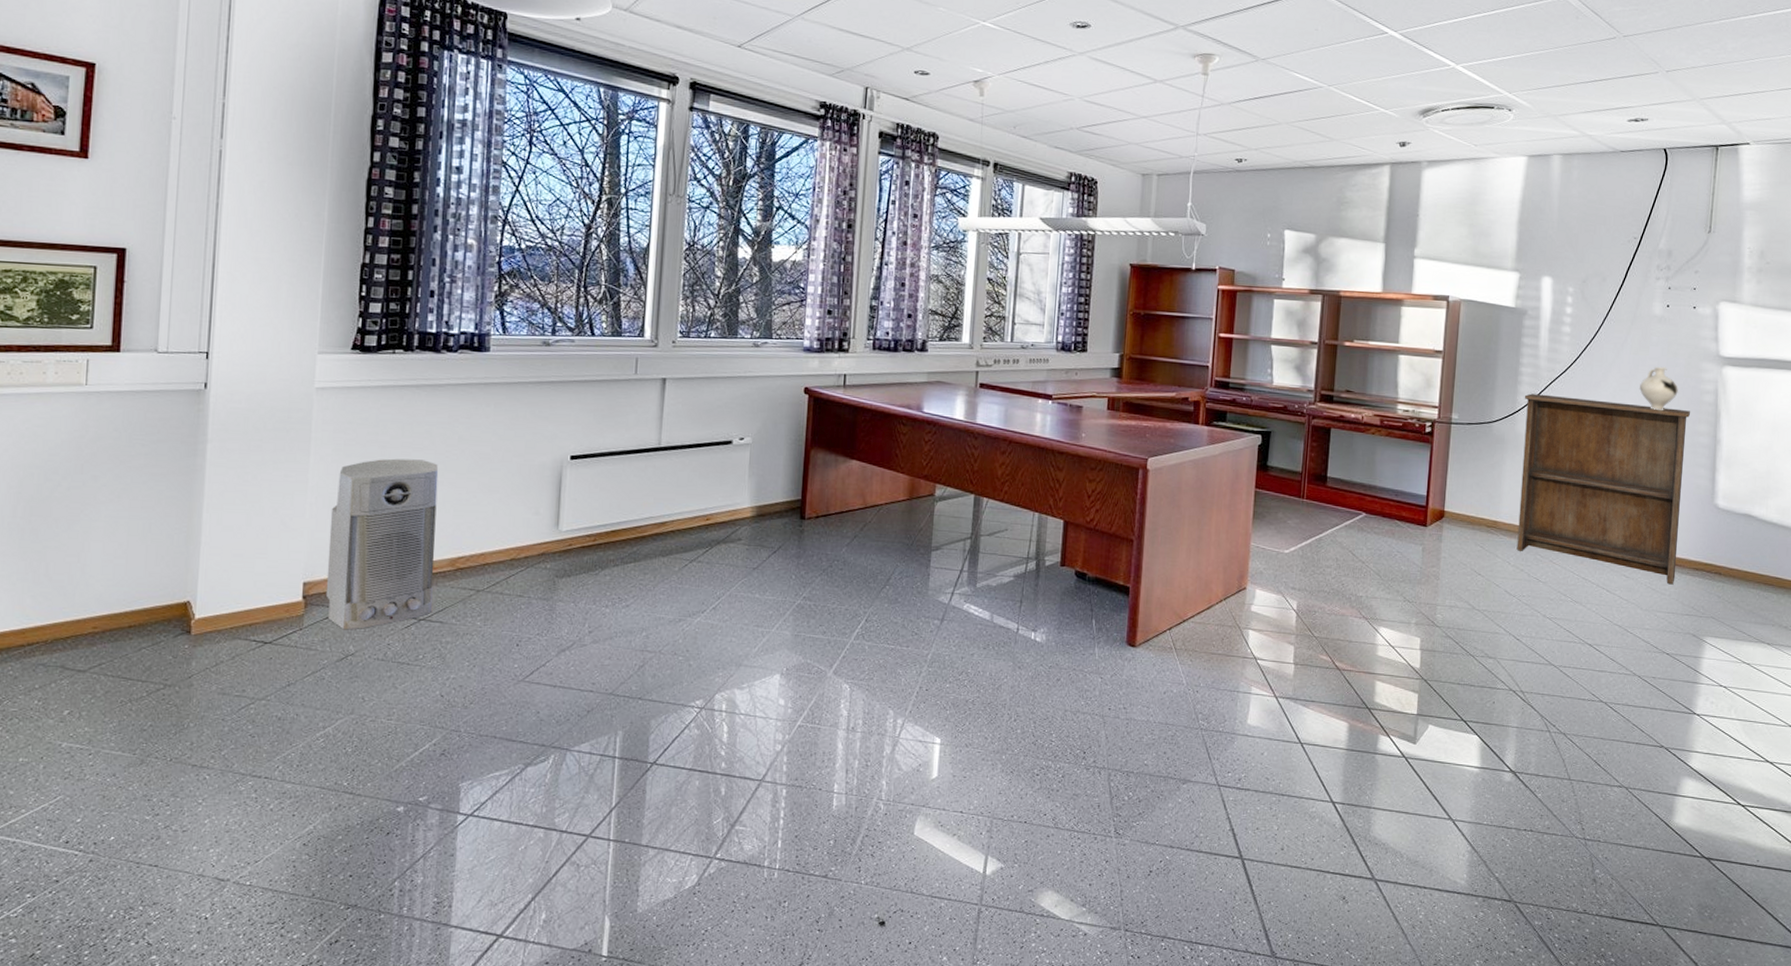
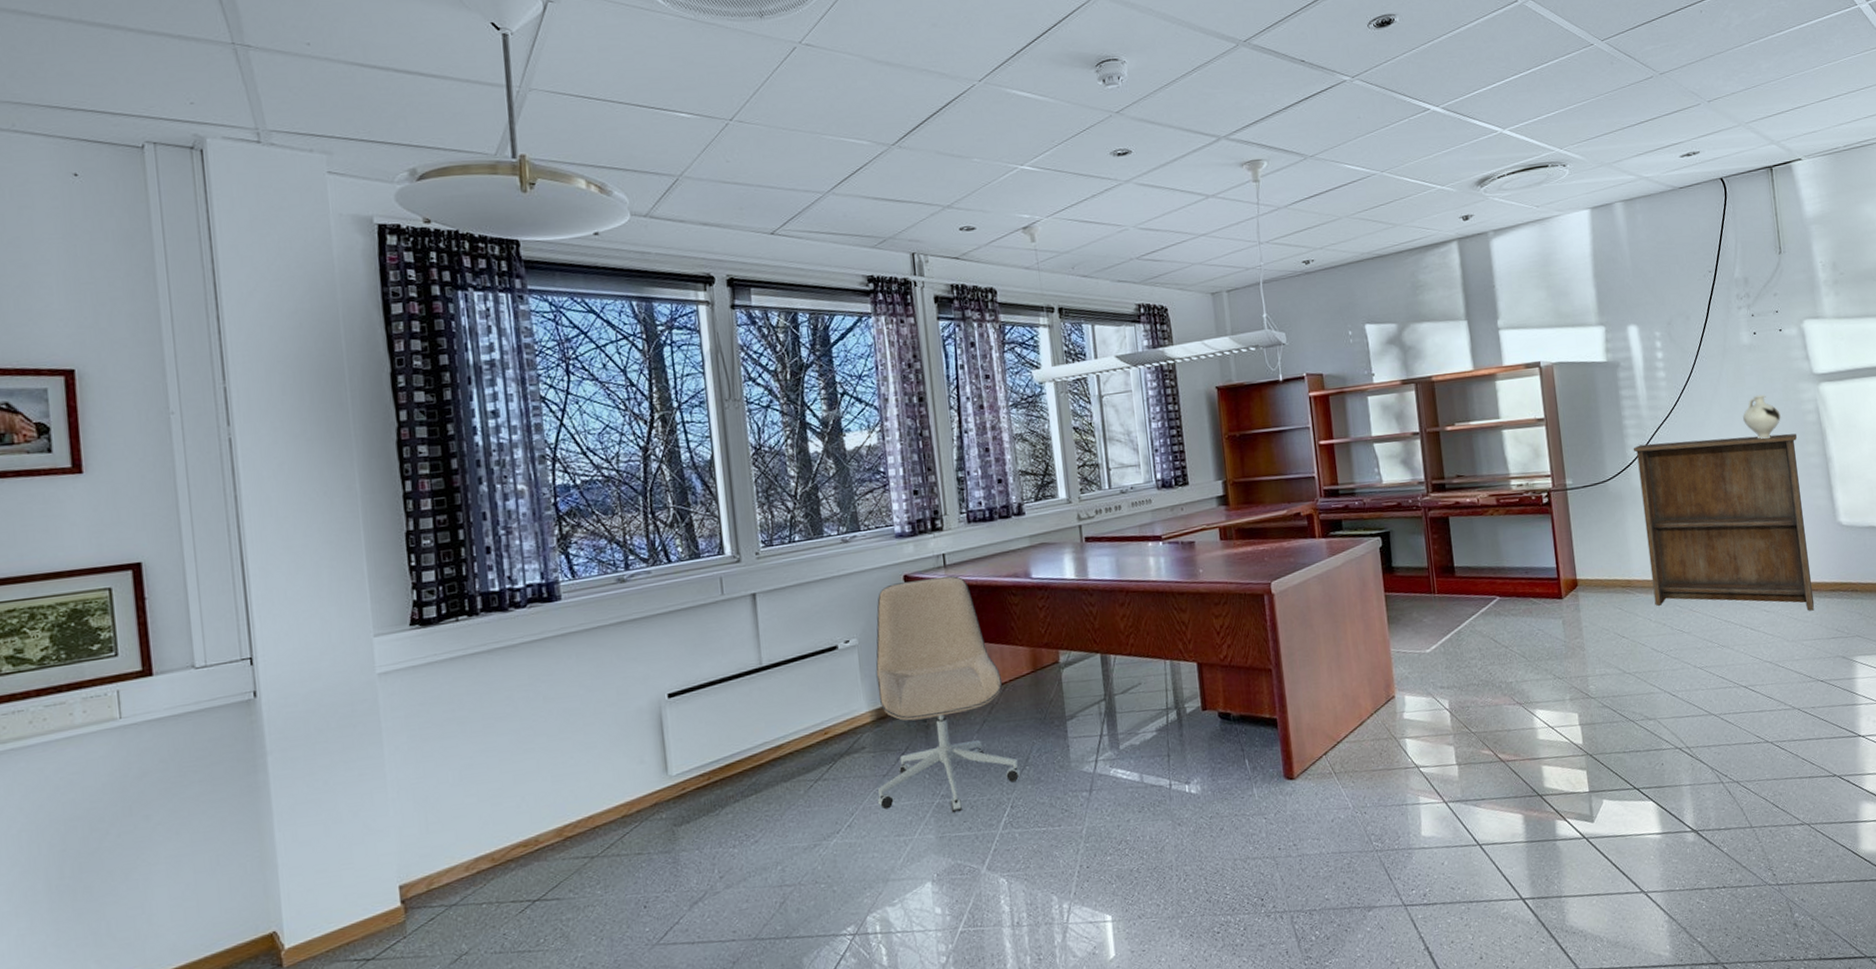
air purifier: present [325,458,439,630] -> none [416,728,547,929]
office chair: none [744,393,880,616] -> present [875,575,1020,813]

